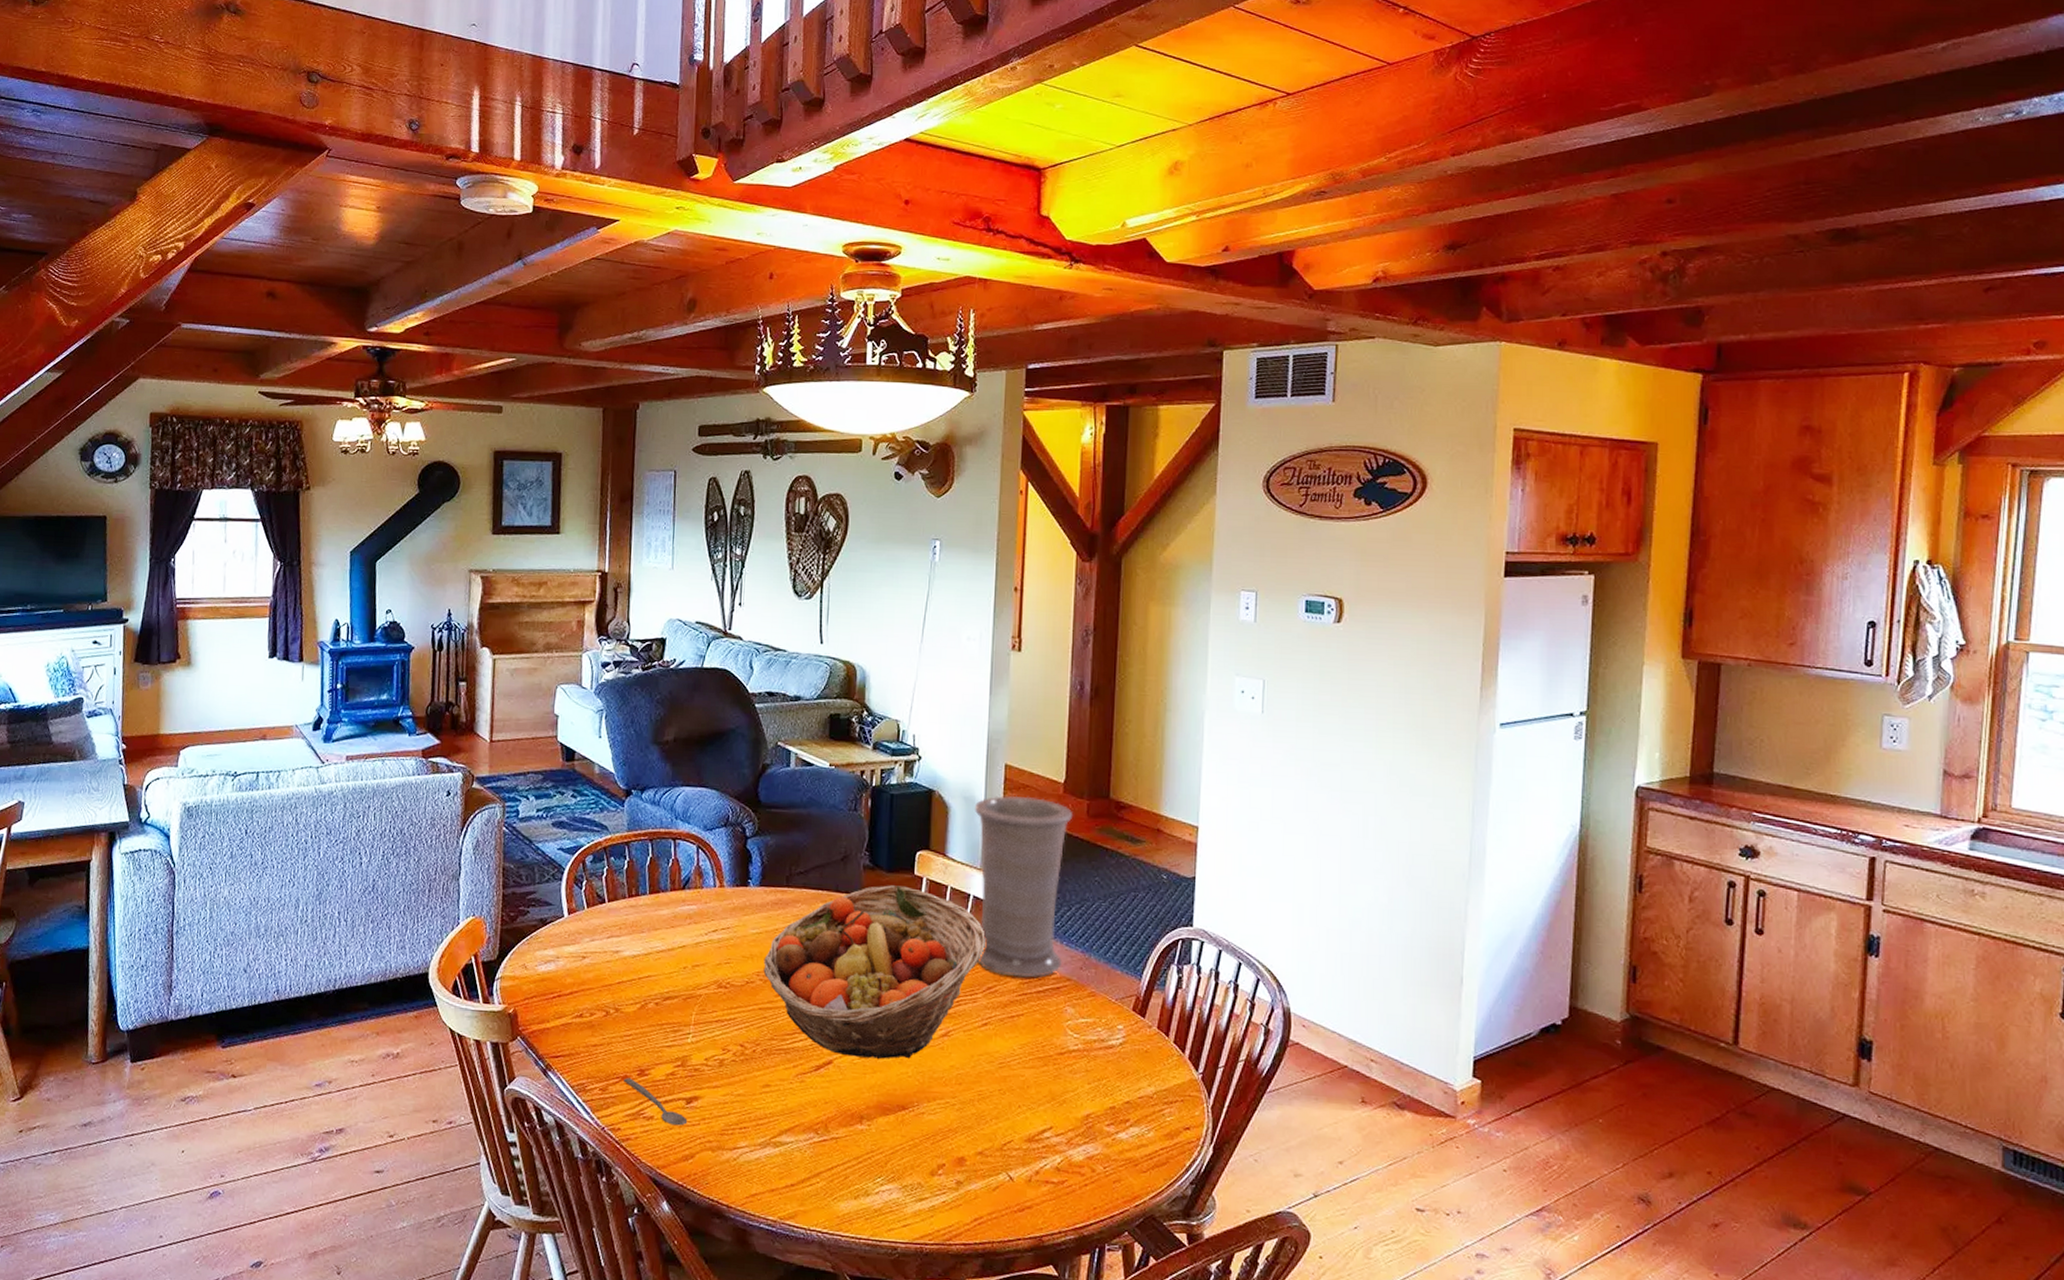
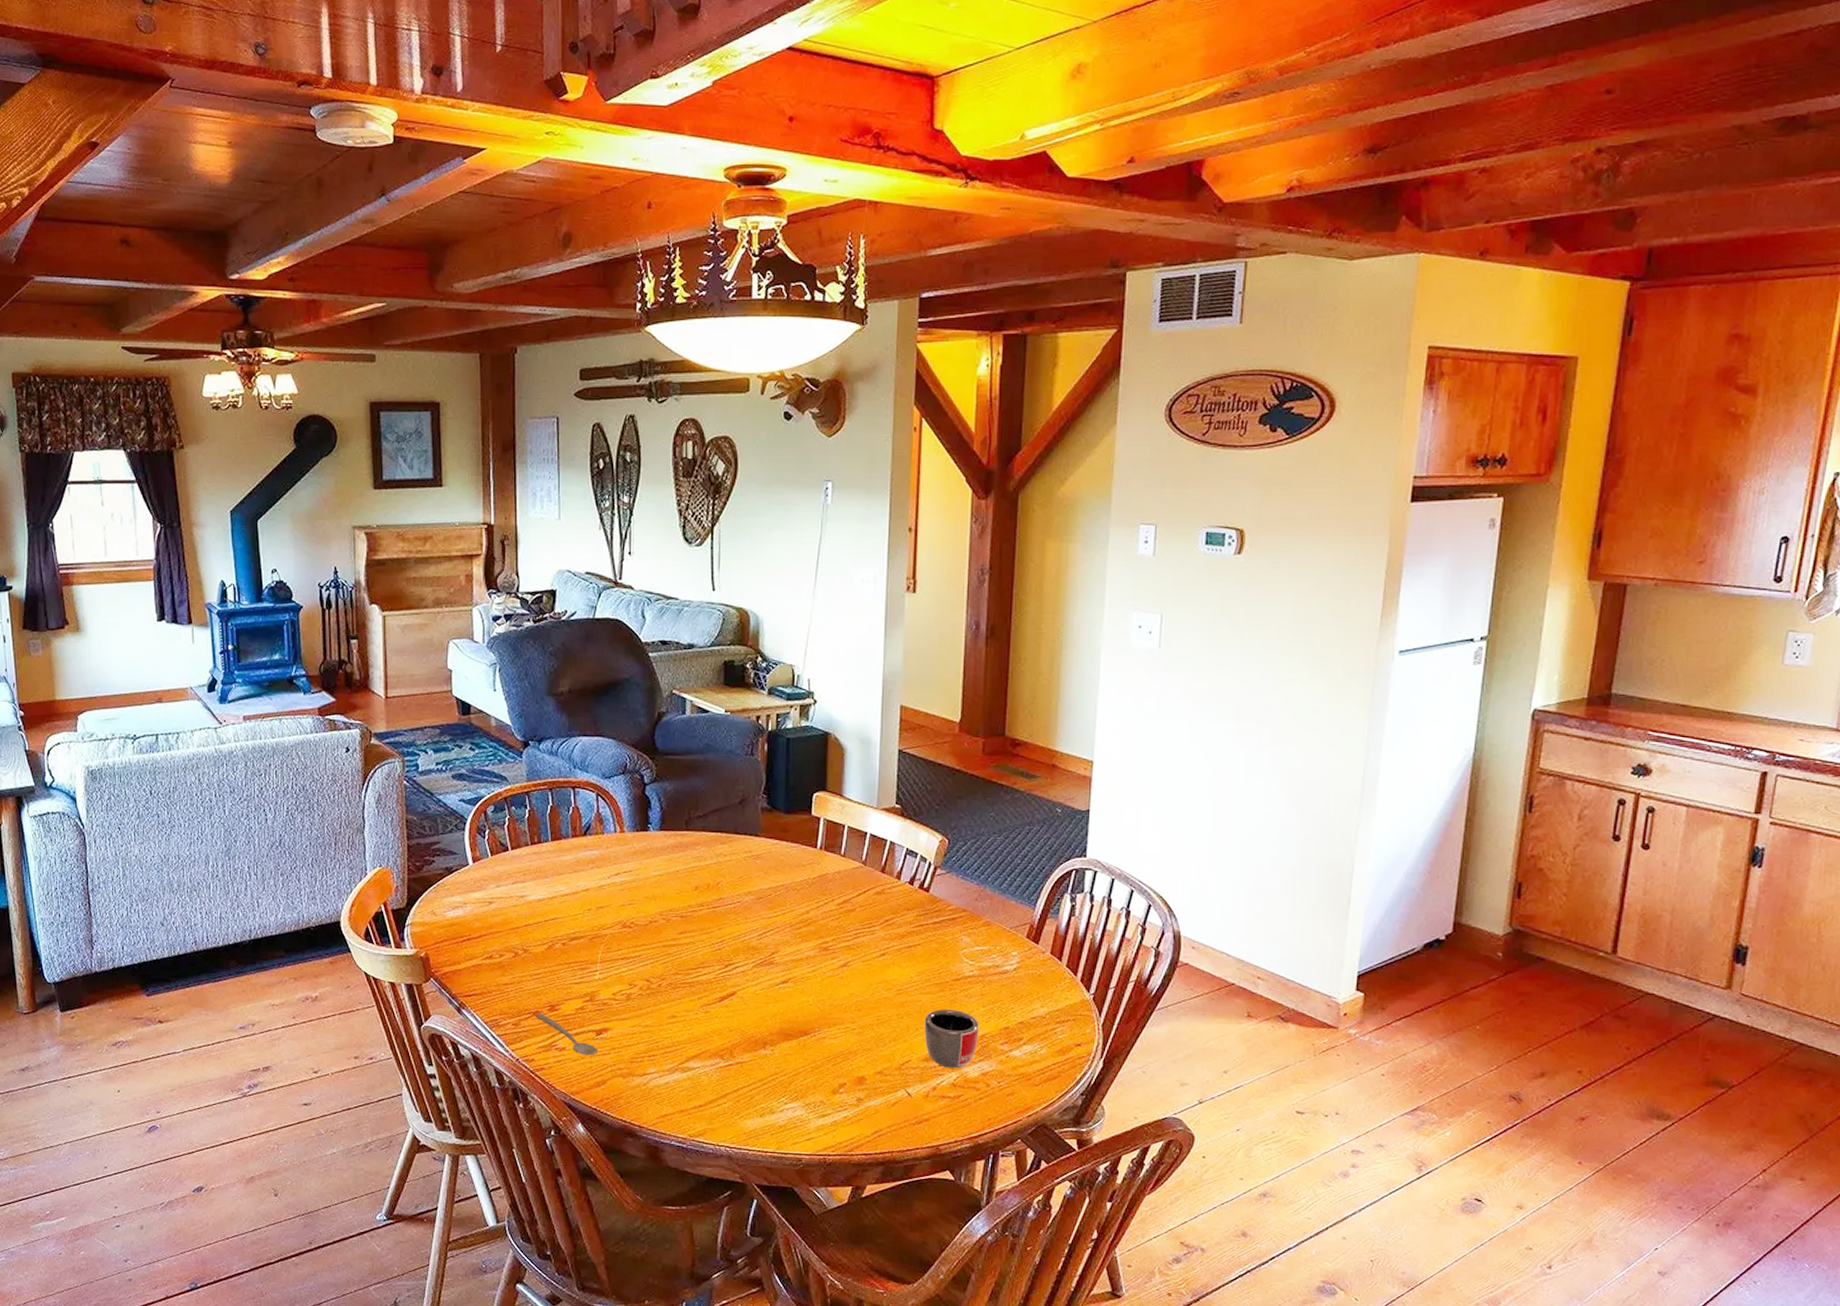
fruit basket: present [763,885,986,1059] -> none [666,826,883,989]
vase: present [974,795,1072,978] -> none [870,736,968,910]
mug: none [1027,1084,1084,1151] -> present [924,1008,979,1069]

